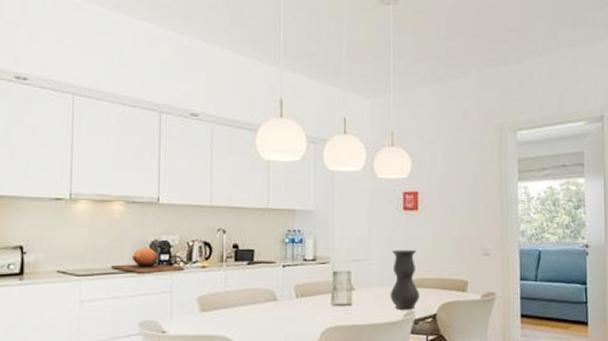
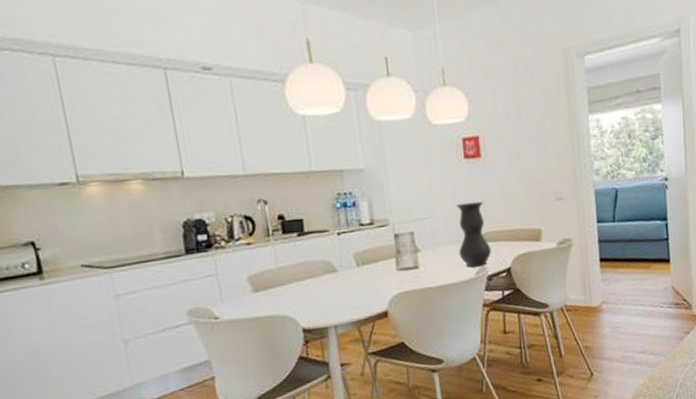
chopping board: present [111,248,185,274] -> none [143,229,228,260]

